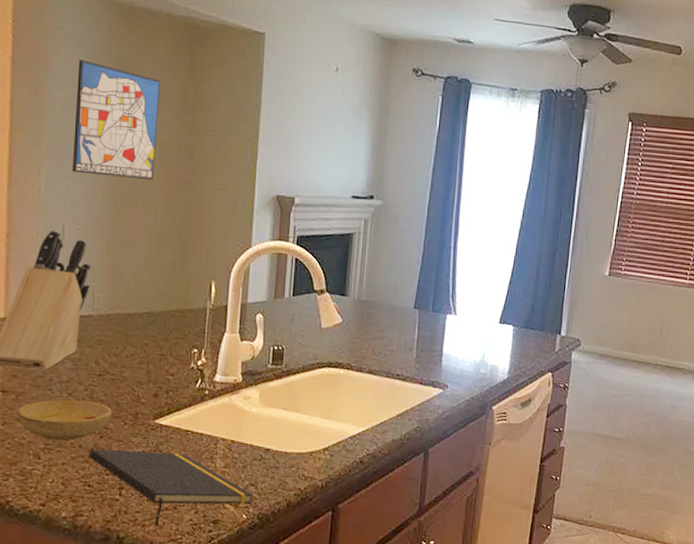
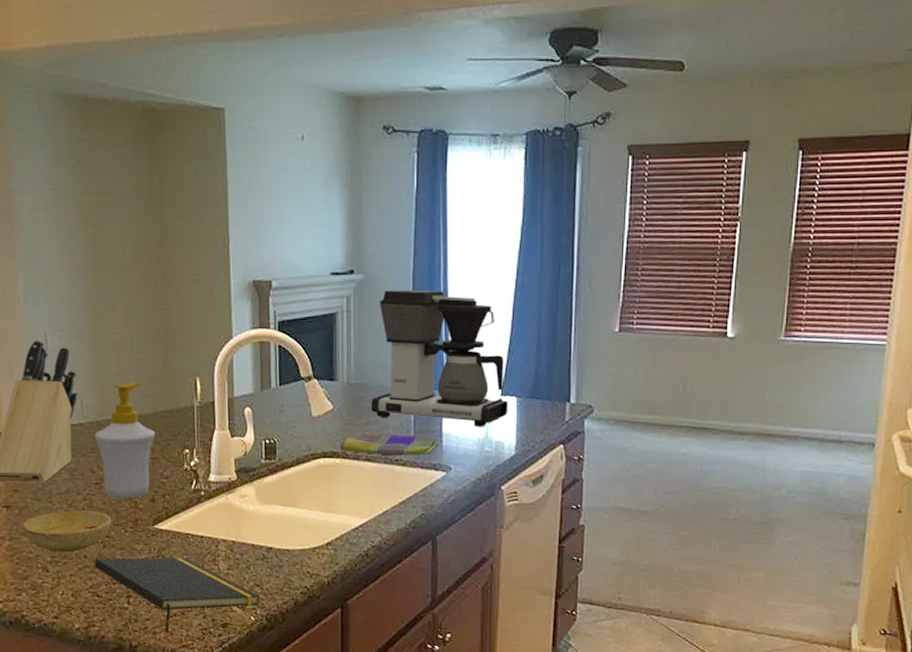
wall art: present [71,60,161,180] -> none [42,161,128,279]
soap bottle: none [102,280,166,393] -> present [94,382,156,500]
dish towel: none [345,344,439,373] -> present [339,431,439,456]
coffee maker: none [378,217,505,351] -> present [371,290,508,427]

